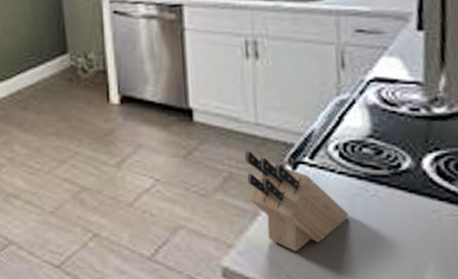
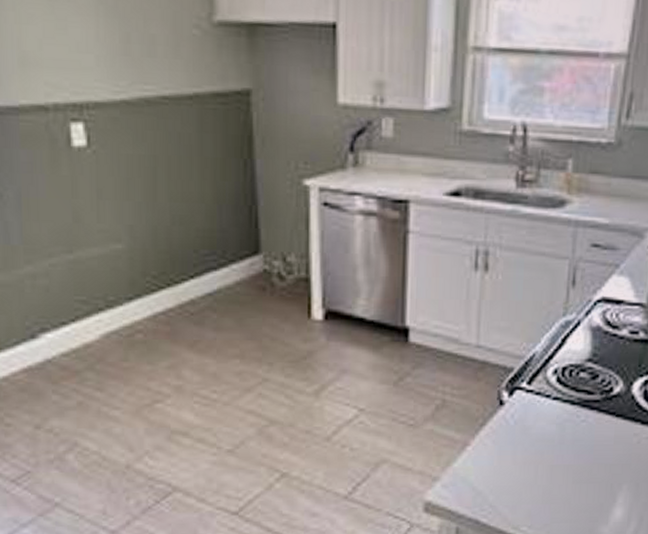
knife block: present [245,150,349,251] -> none [461,375,558,481]

